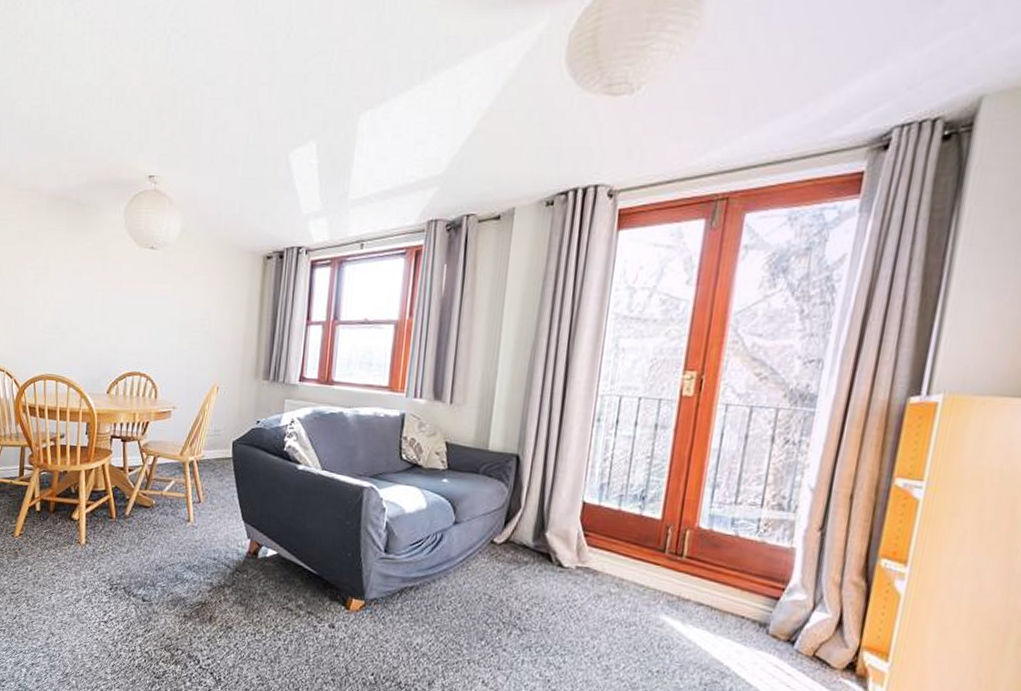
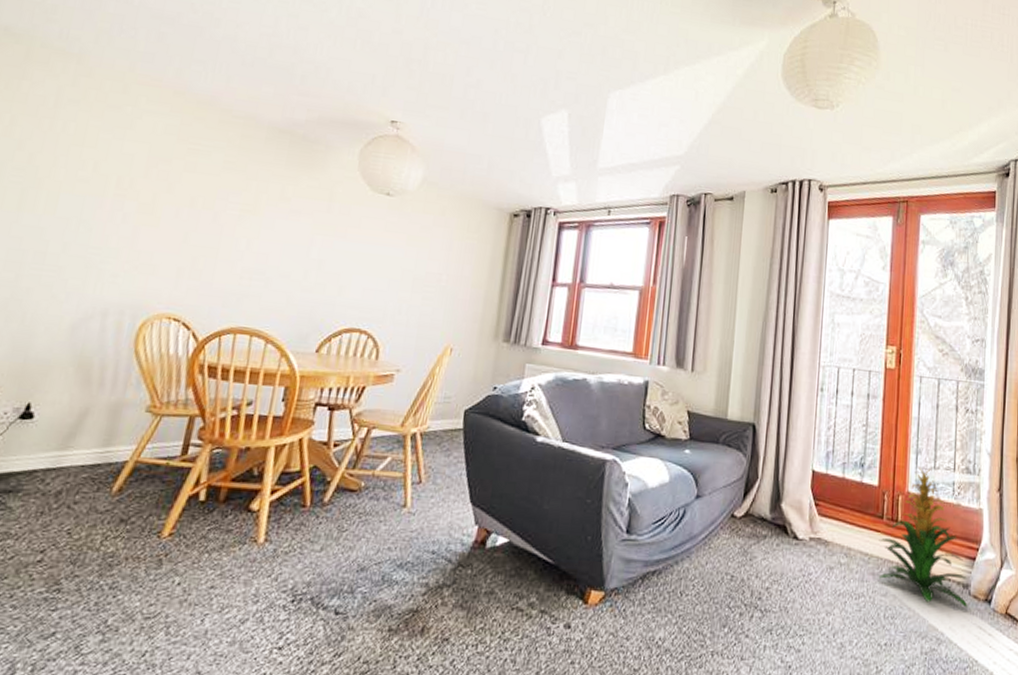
indoor plant: none [655,501,767,647] -> present [879,466,968,608]

